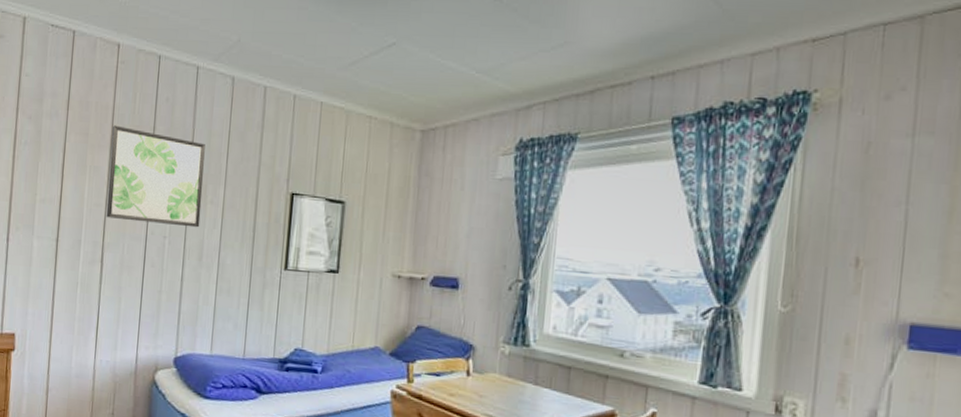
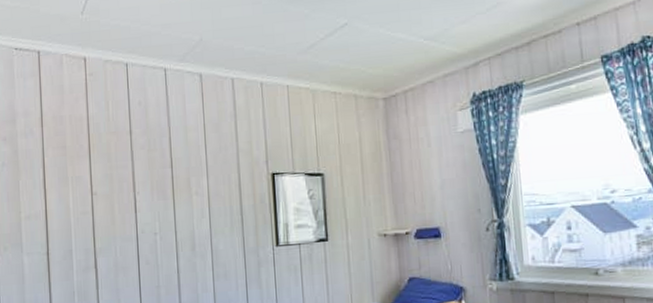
wall art: present [106,125,205,228] -> none [90,134,188,224]

